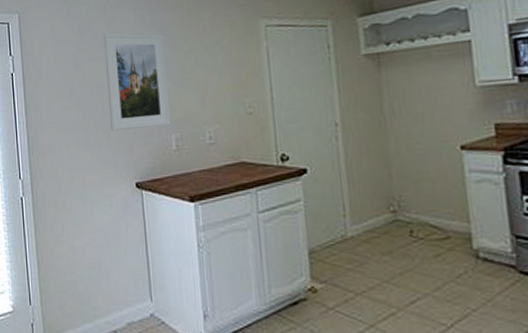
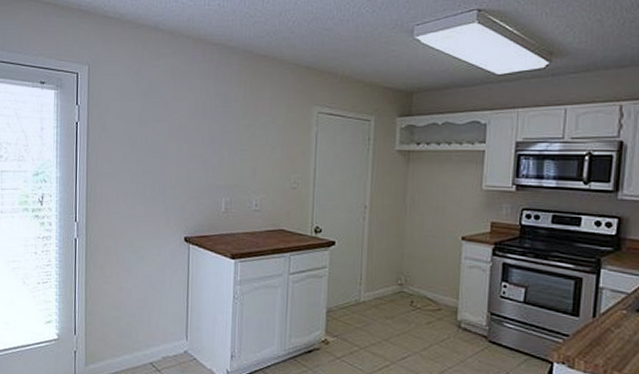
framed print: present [103,32,171,131] -> none [167,98,226,190]

